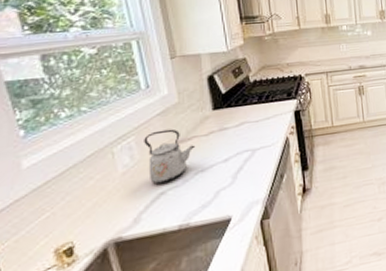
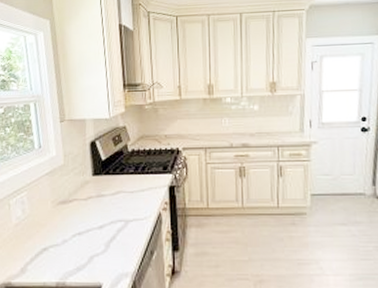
kettle: present [144,129,196,183] -> none [33,189,76,239]

